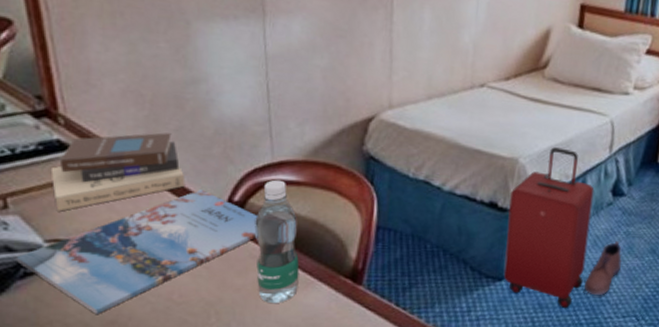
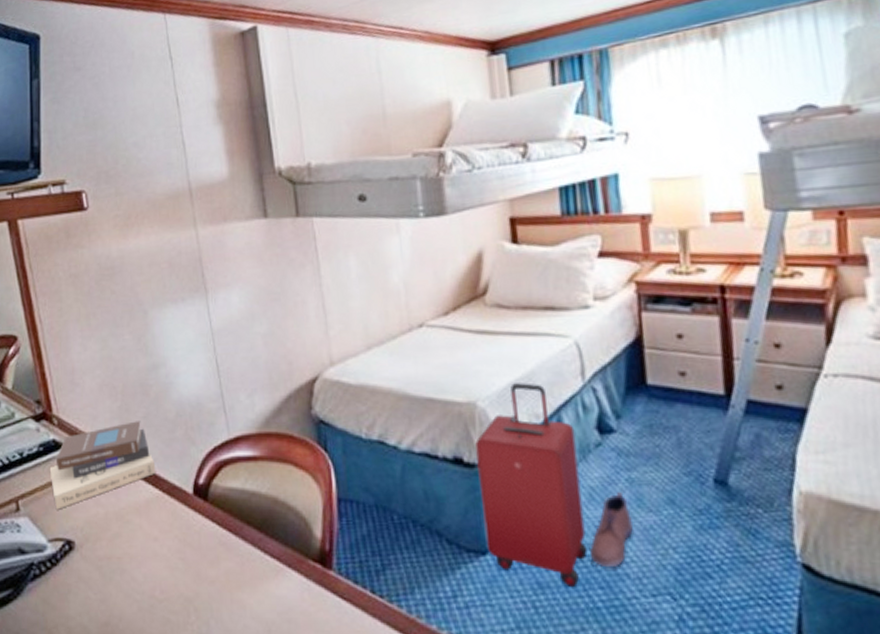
magazine: present [16,189,257,314] -> none [27,475,224,615]
bottle: present [254,179,300,304] -> none [220,456,269,597]

